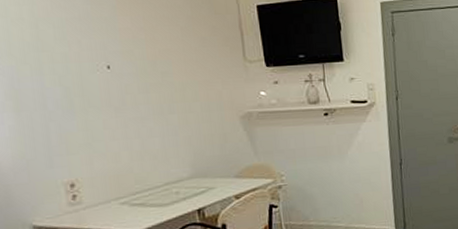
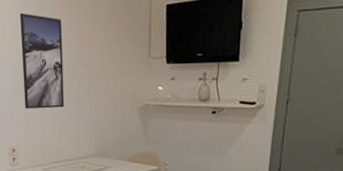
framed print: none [61,14,143,131] -> present [19,13,65,109]

